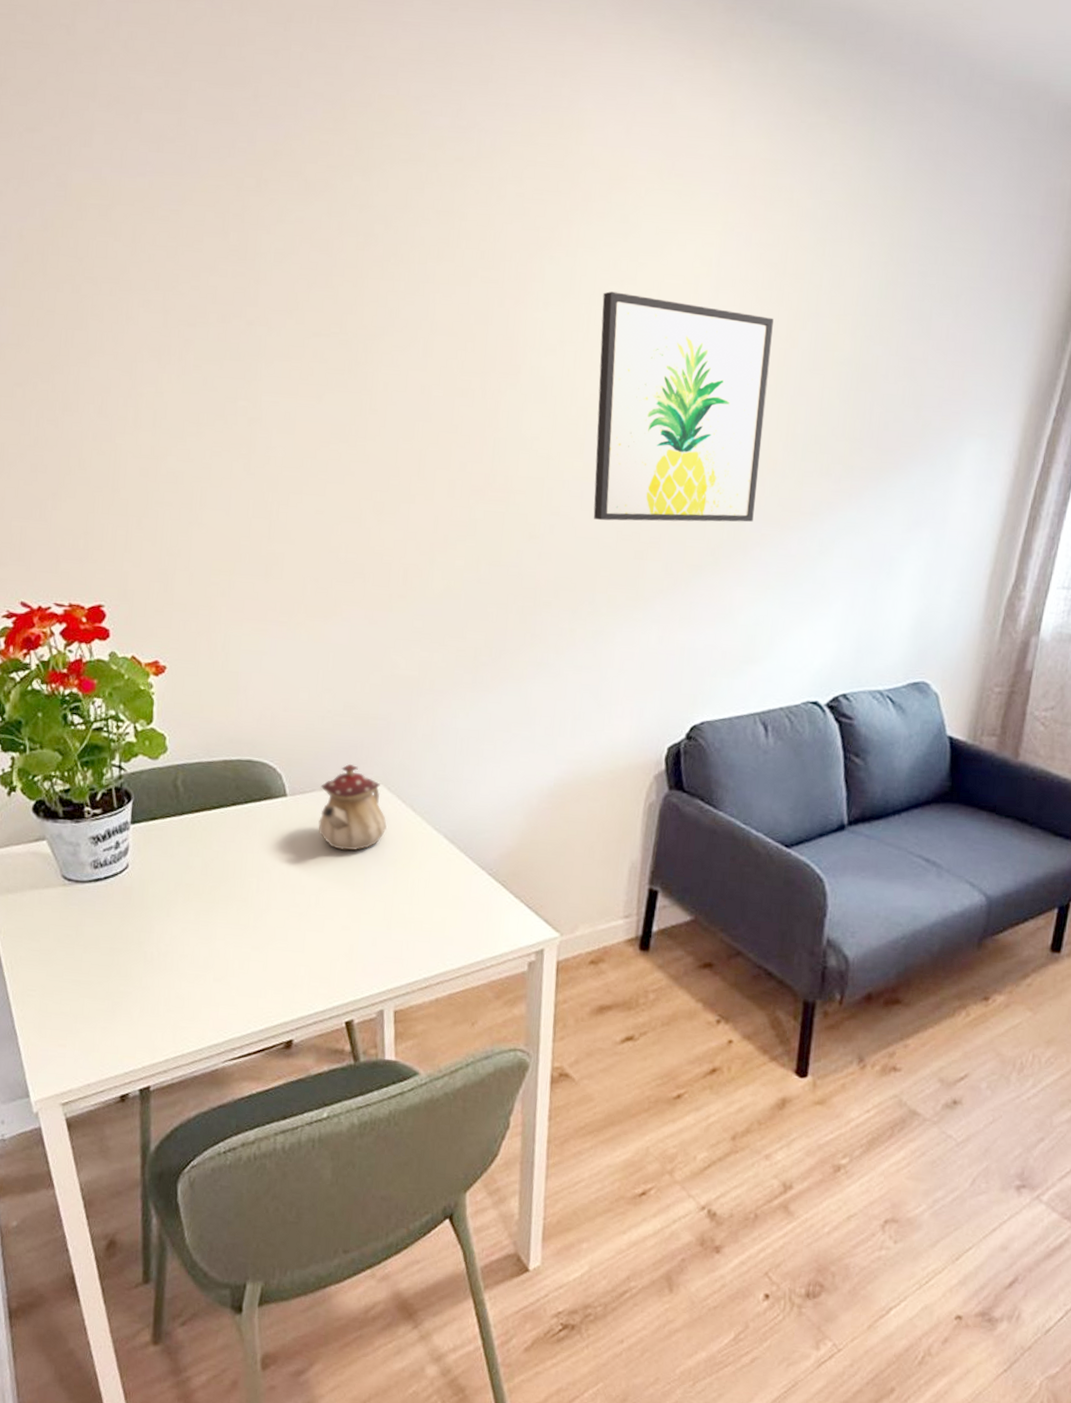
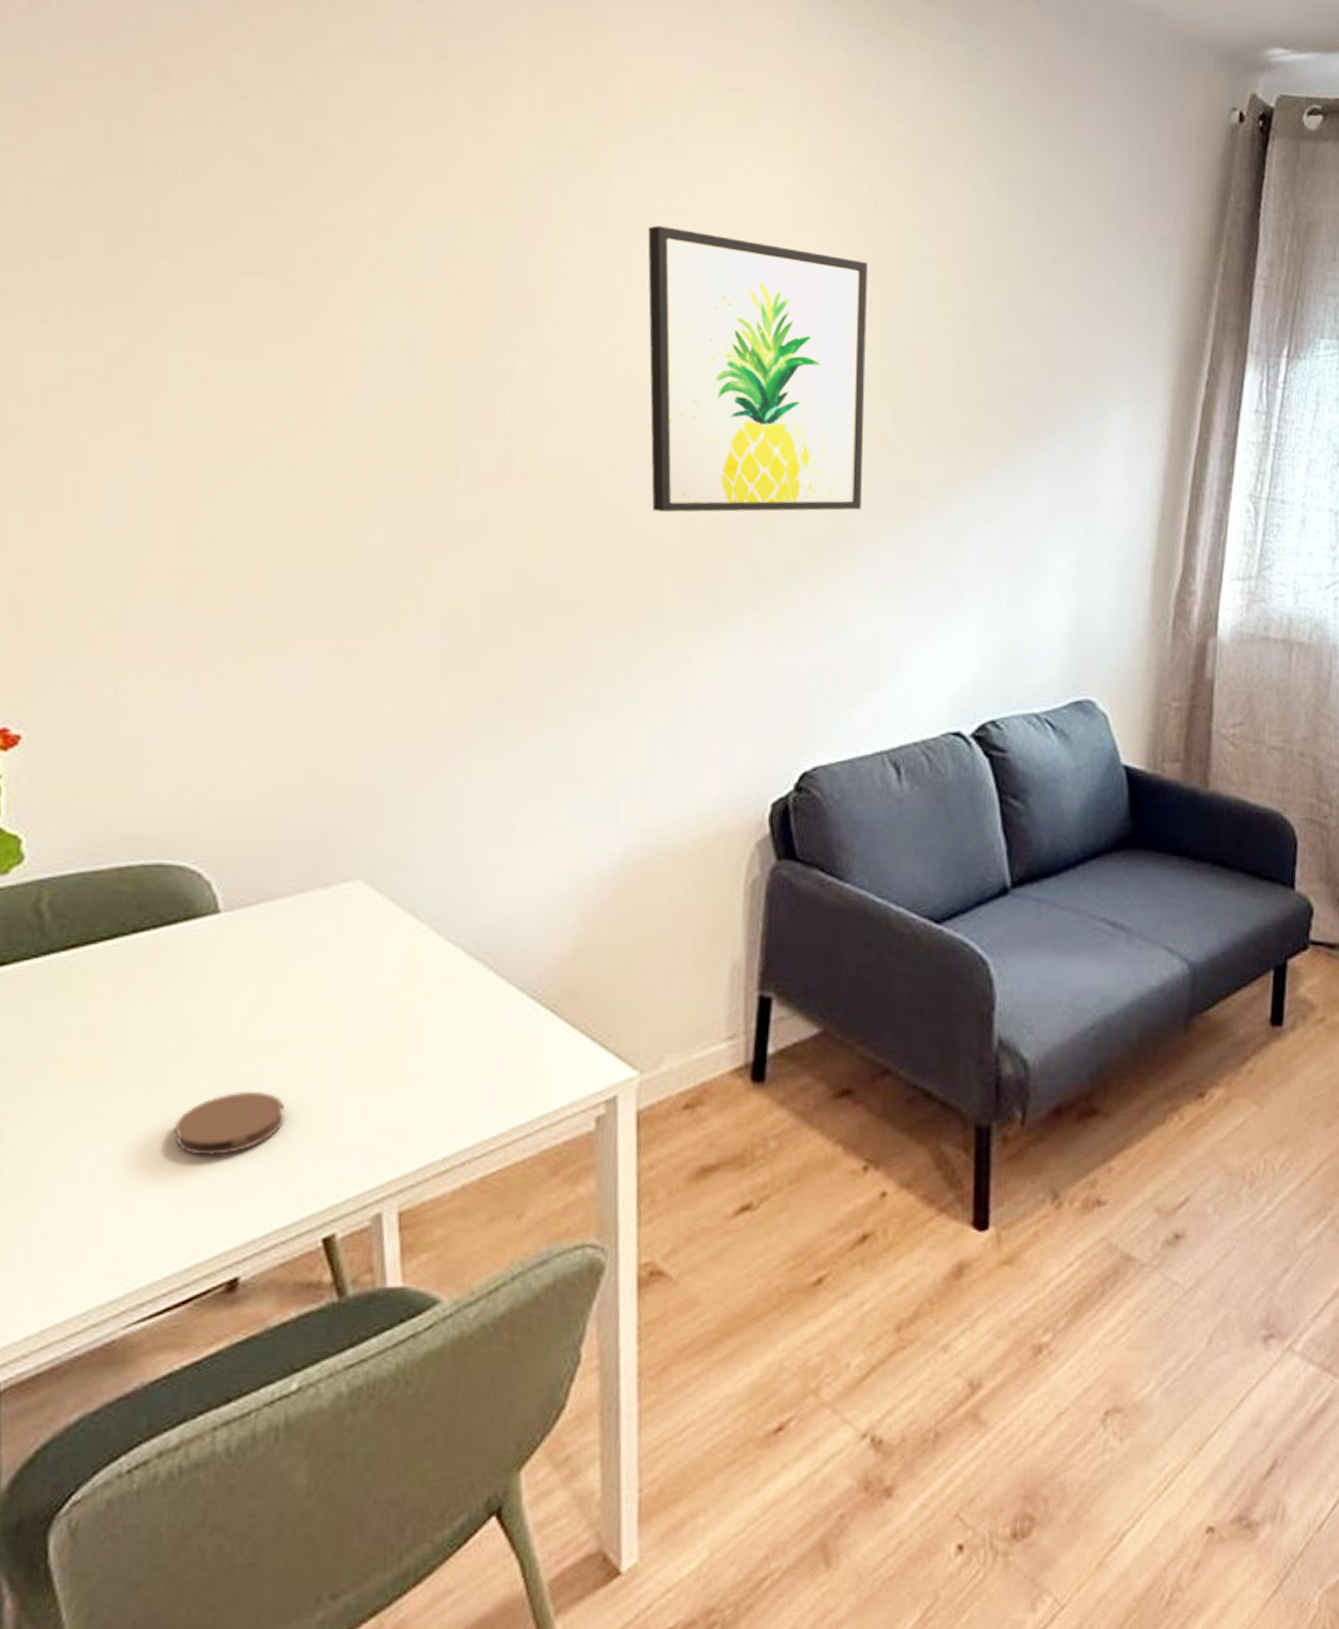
coaster: none [256,918,324,959] -> present [175,1091,285,1156]
teapot: present [318,763,387,850] -> none [270,858,377,984]

